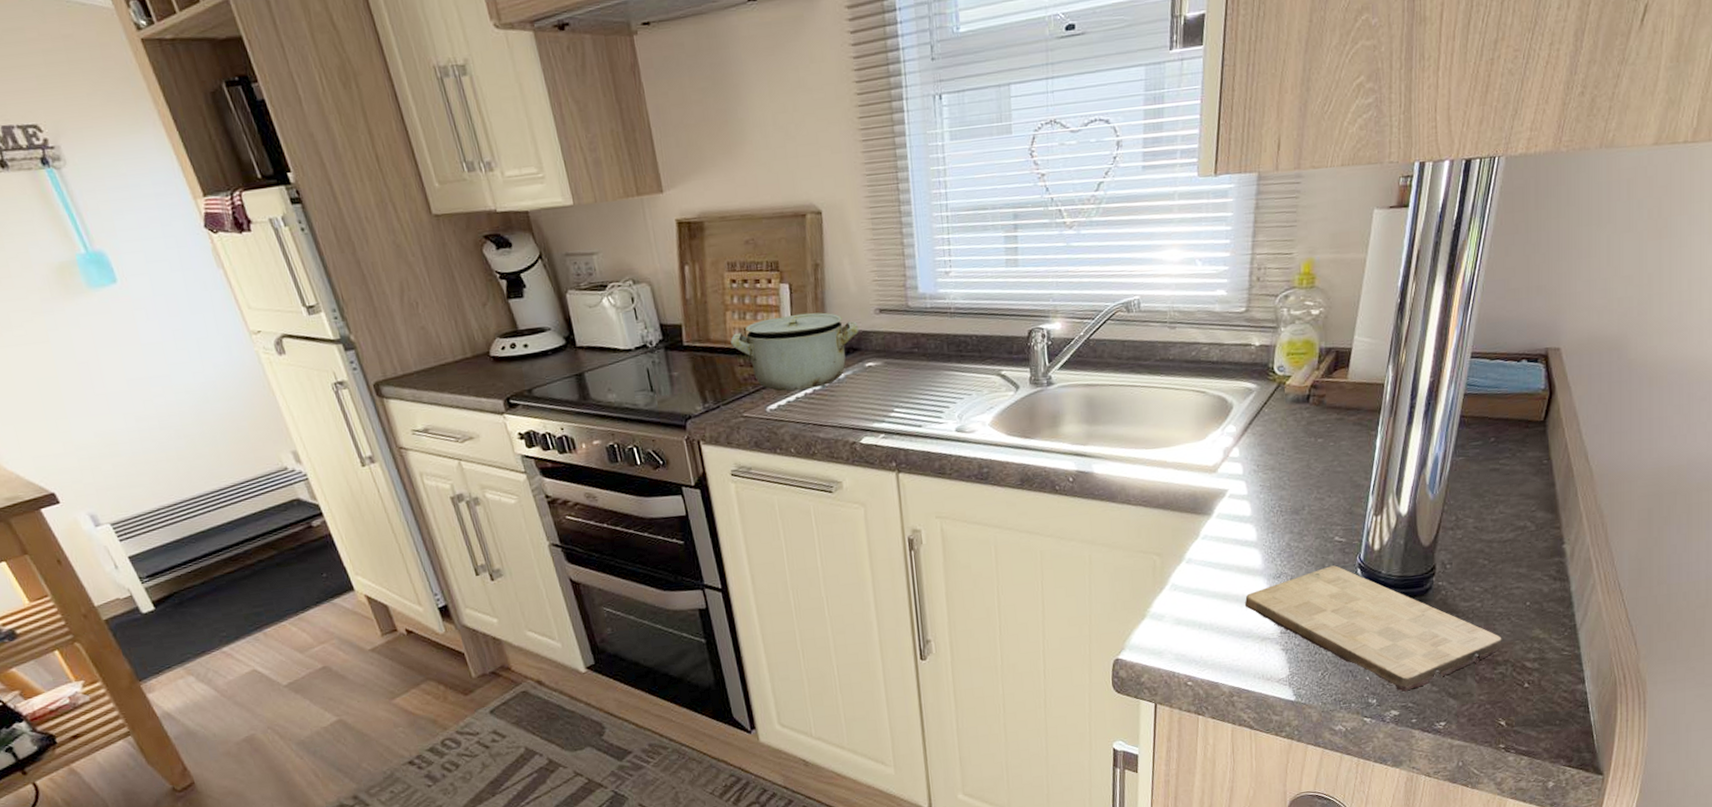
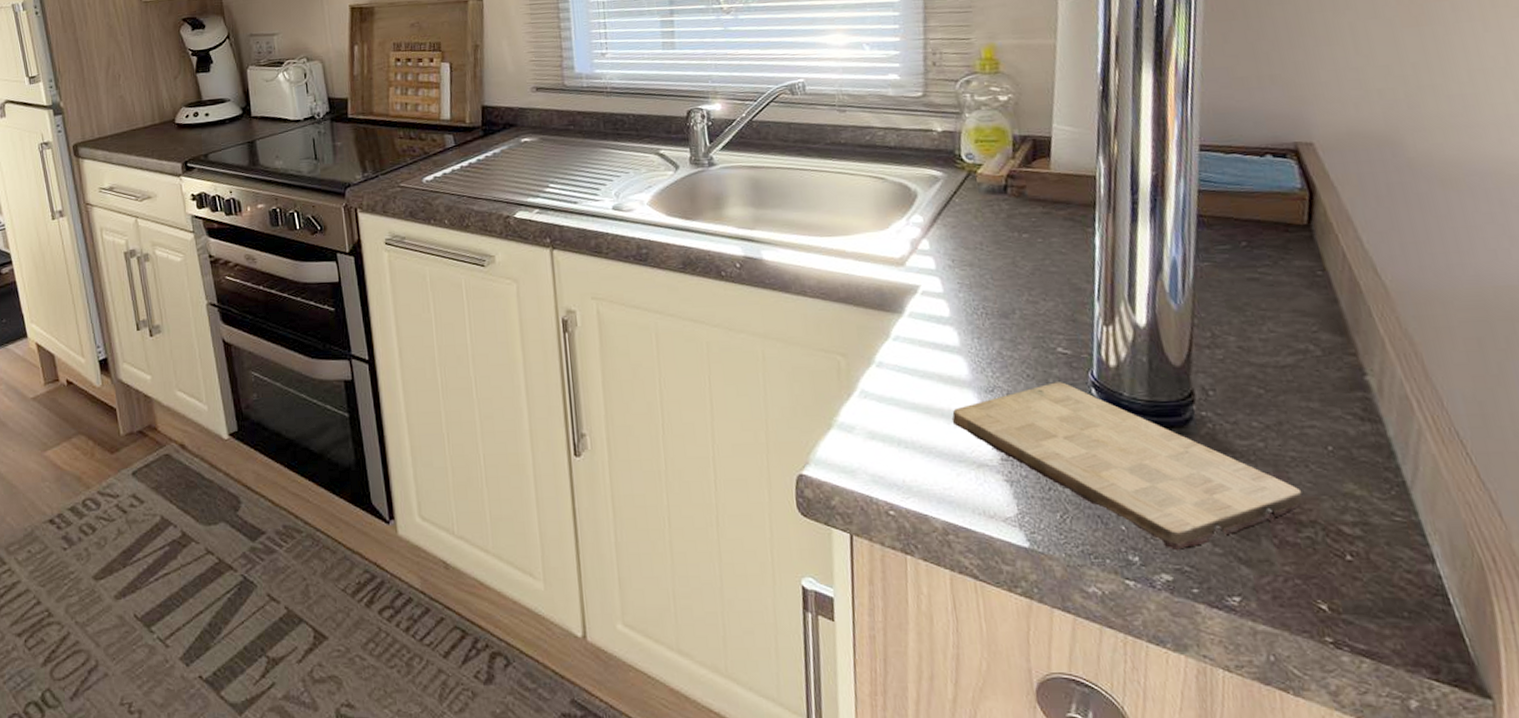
cooking pot: present [731,312,860,392] -> none [392,89,516,164]

